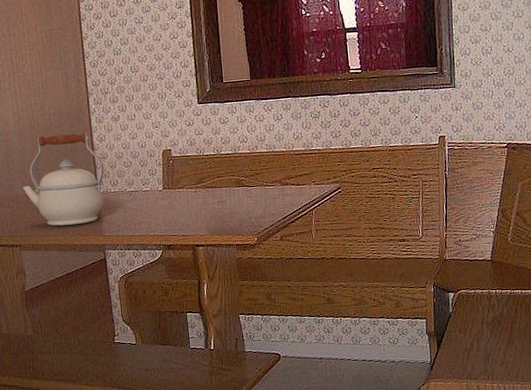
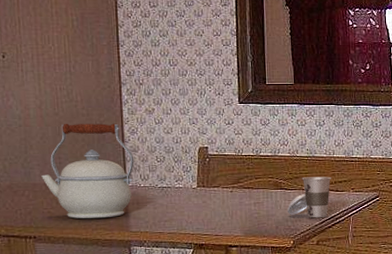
cup: none [249,171,292,214] -> present [287,176,332,218]

